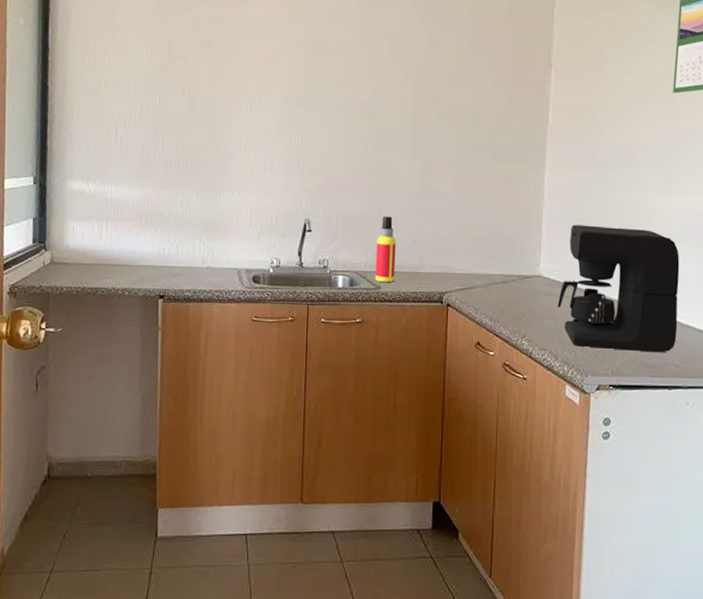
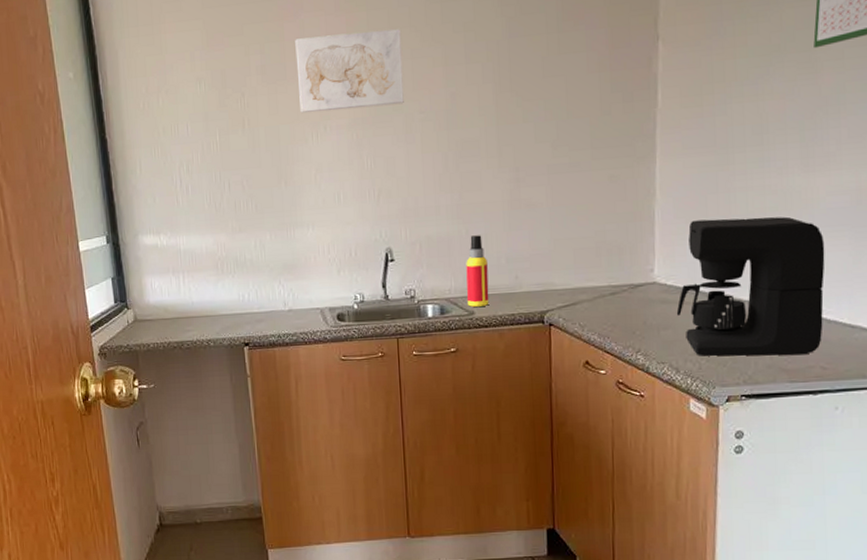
wall art: none [238,21,335,92] -> present [295,29,404,113]

